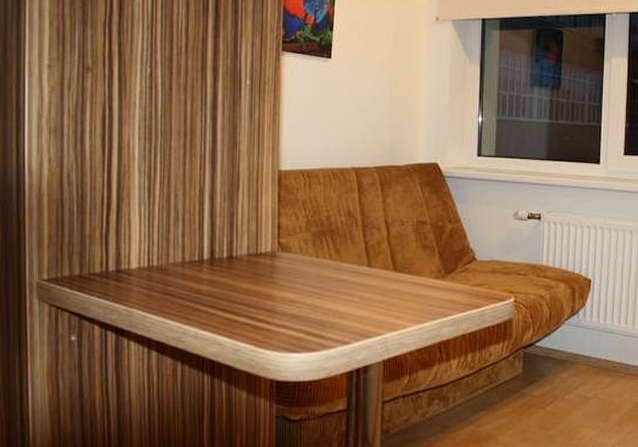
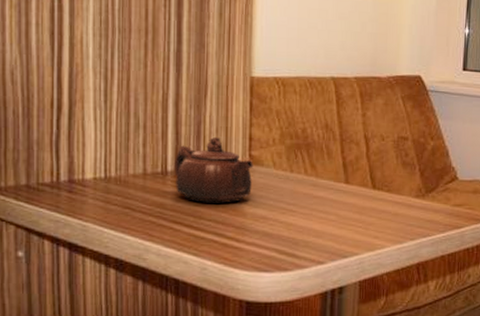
teapot: none [210,227,282,288] -> present [175,137,253,203]

